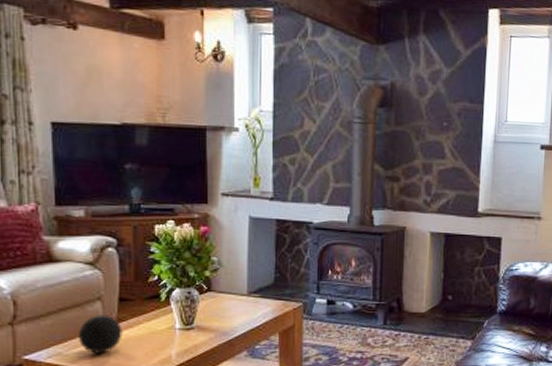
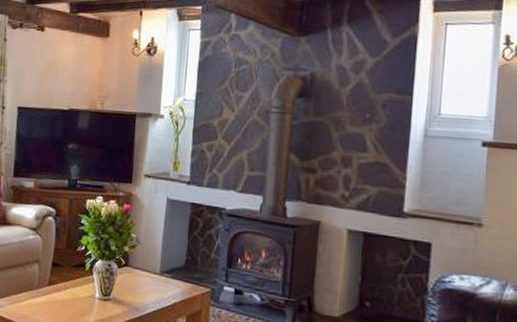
decorative ball: present [77,314,123,354] -> none [17,275,53,312]

